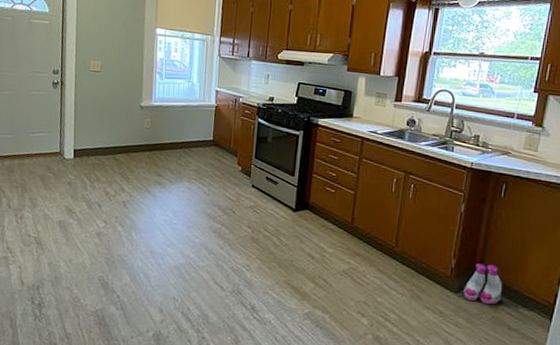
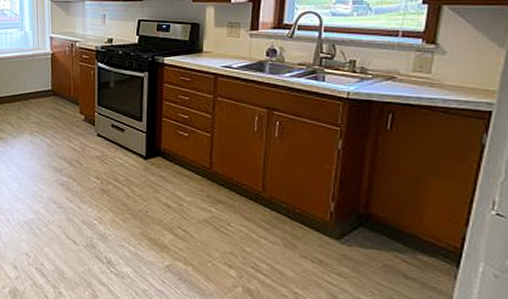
boots: present [463,263,503,305] -> none [347,206,395,251]

